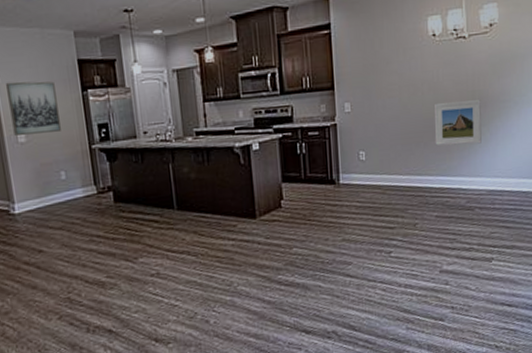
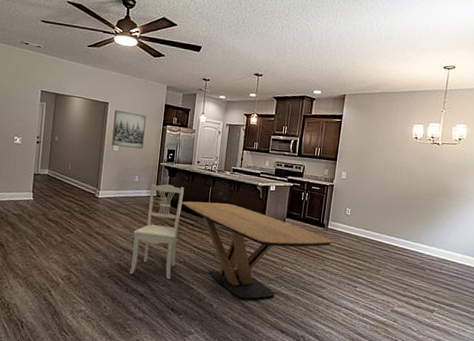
dining chair: none [76,172,146,308] -> present [129,183,184,280]
dining table: none [134,180,350,304] -> present [181,201,333,299]
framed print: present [433,100,482,146] -> none [404,187,444,222]

